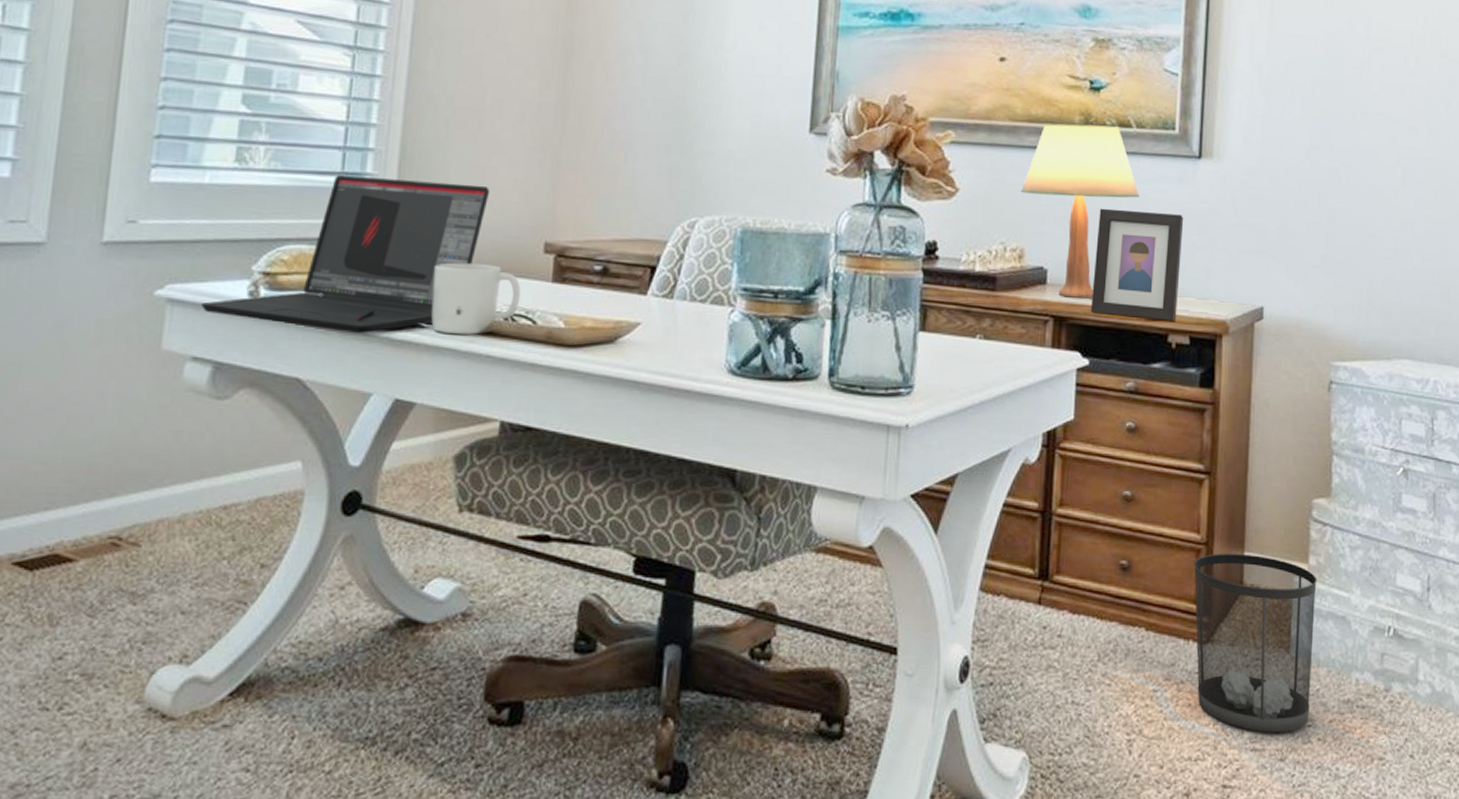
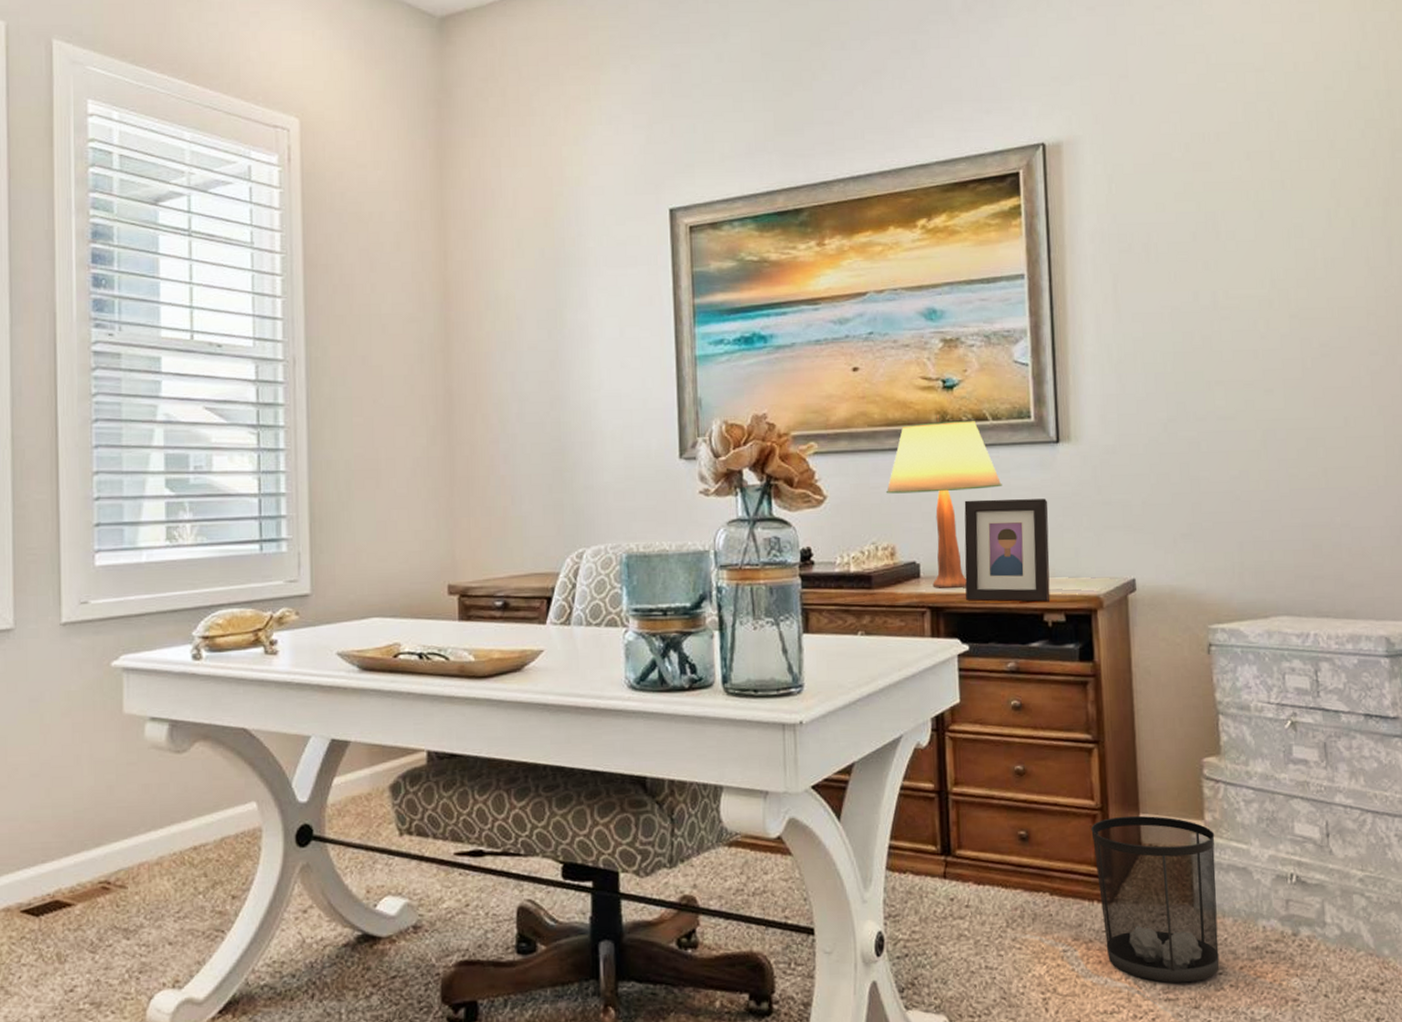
laptop: present [201,174,490,333] -> none [153,539,394,683]
mug: present [431,262,521,335] -> none [351,610,432,676]

